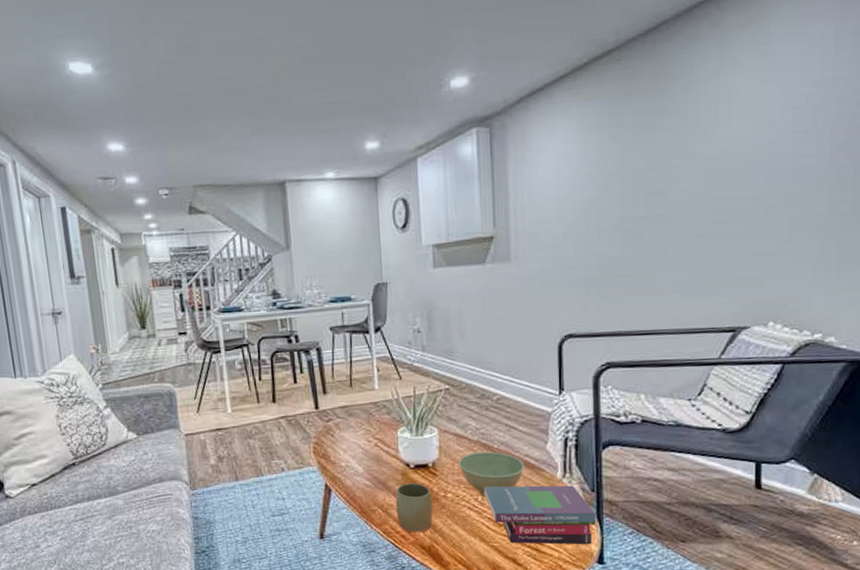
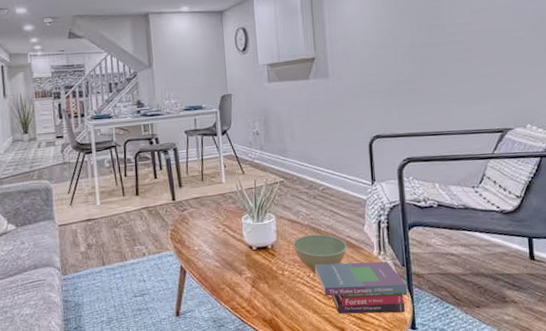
mug: present [395,483,433,533] -> none [241,263,273,308]

